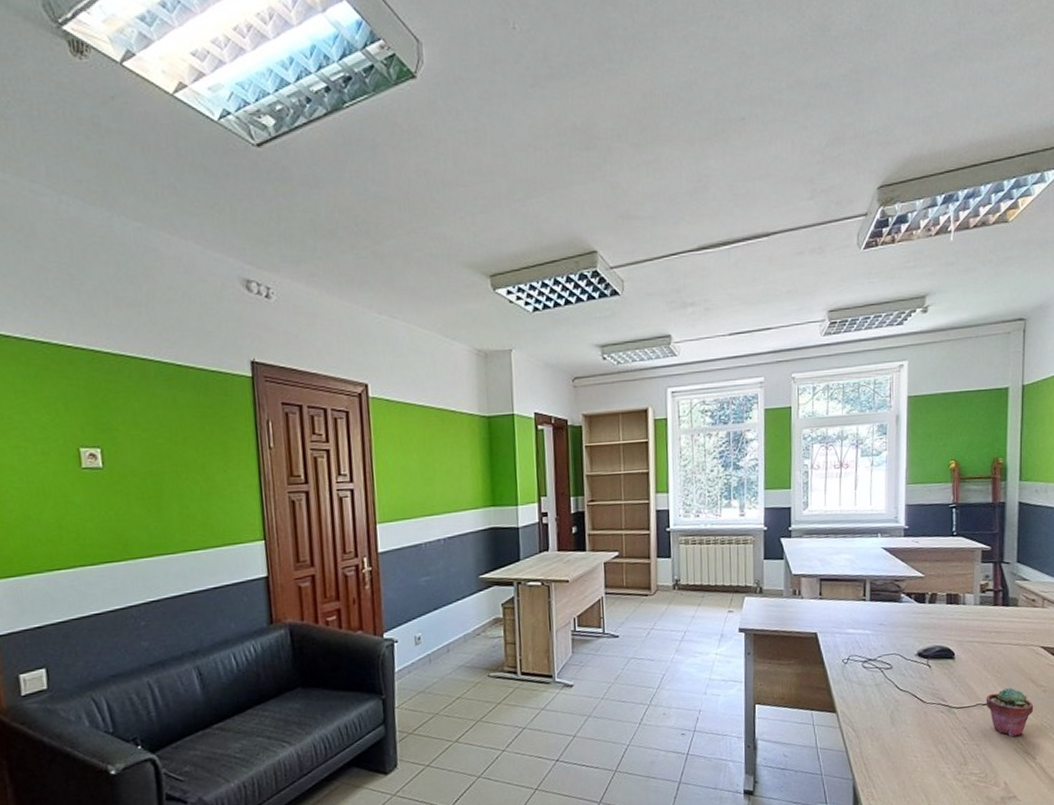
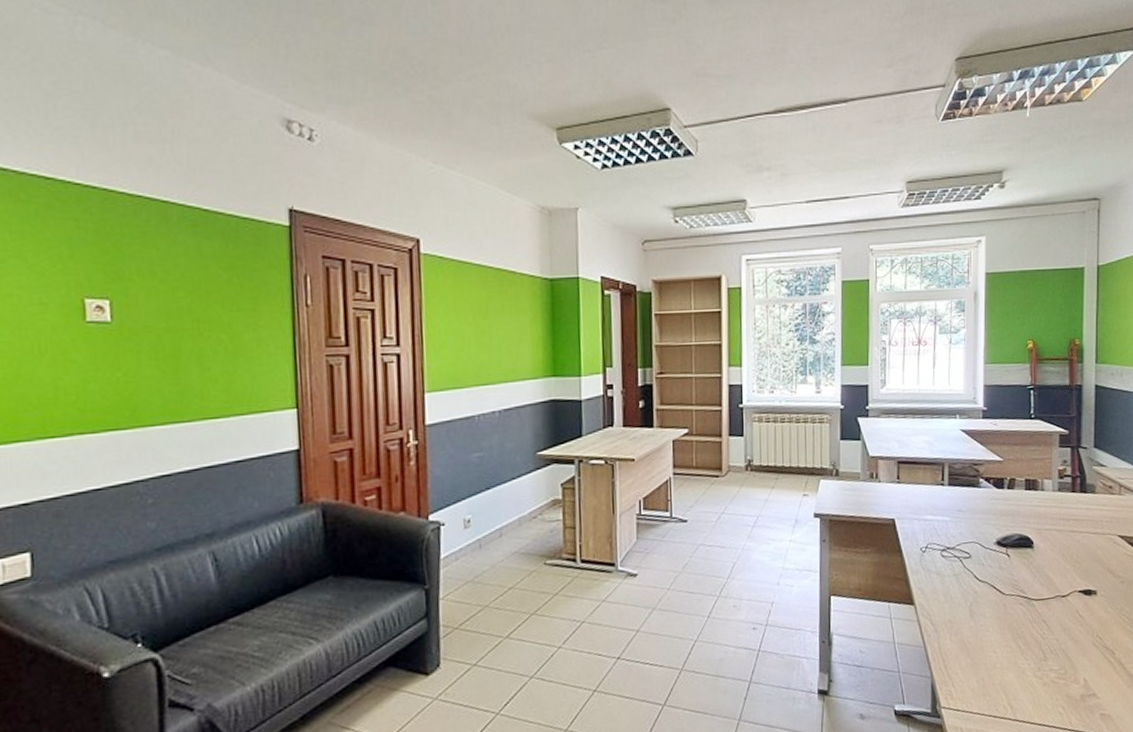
potted succulent: present [986,687,1034,737] -> none [1065,578,1112,631]

